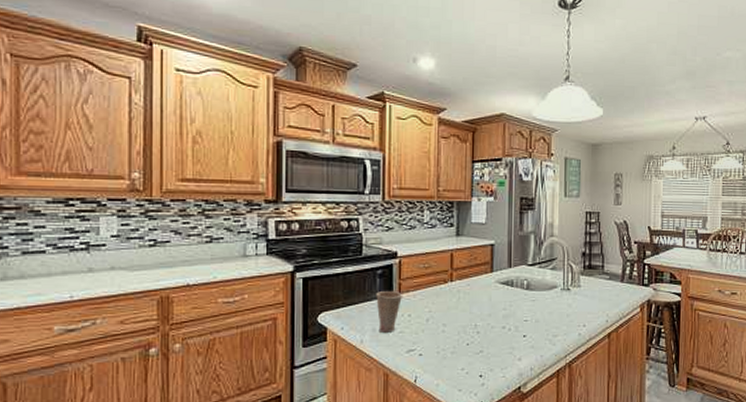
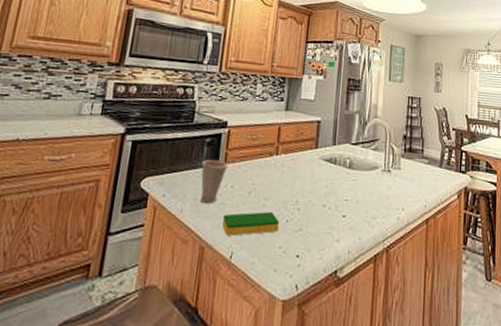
dish sponge: none [404,337,460,362] -> present [222,212,280,236]

